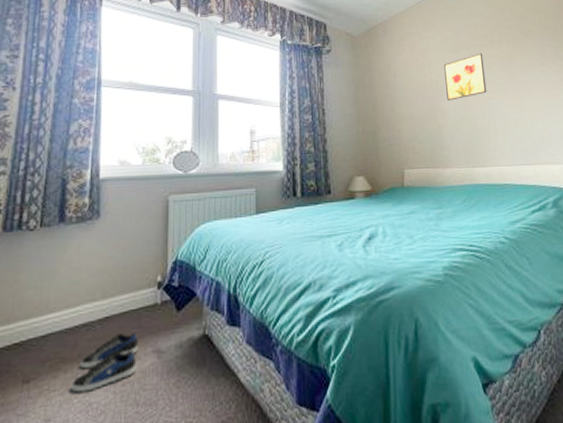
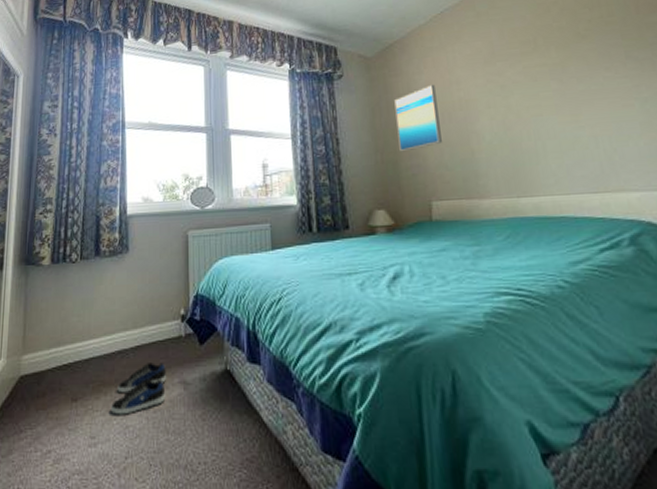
wall art: none [376,65,415,125] -> present [394,84,442,152]
wall art: present [443,52,487,101] -> none [474,61,532,121]

